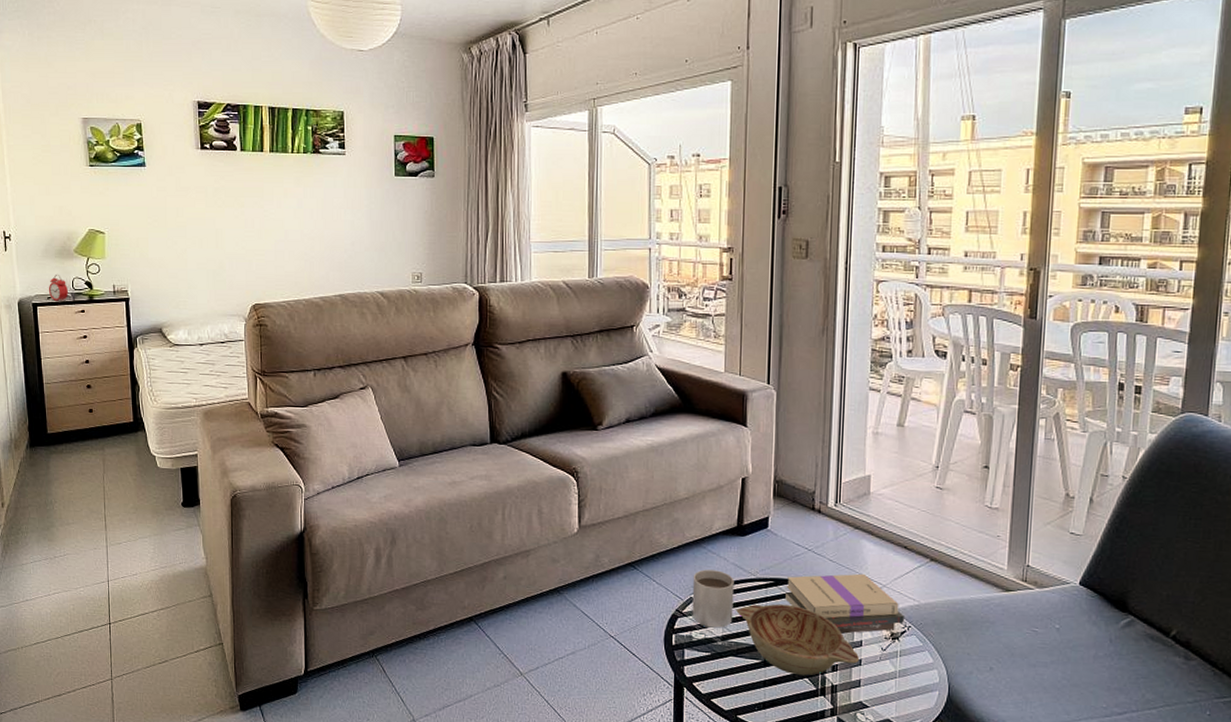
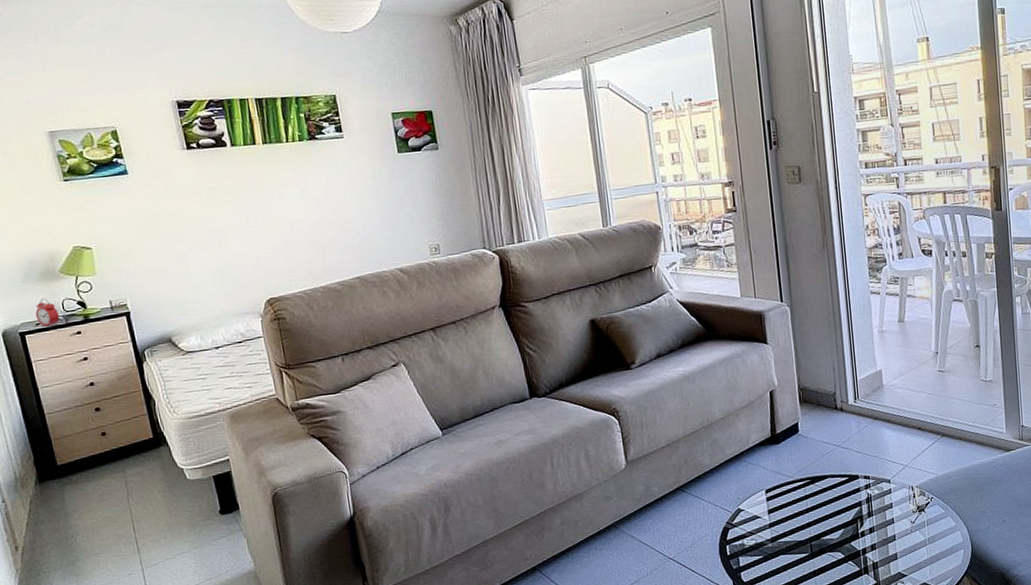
mug: present [692,569,734,628] -> none [737,479,779,533]
decorative bowl: present [736,604,859,676] -> none [780,498,893,561]
books: present [785,573,904,634] -> none [822,458,927,515]

